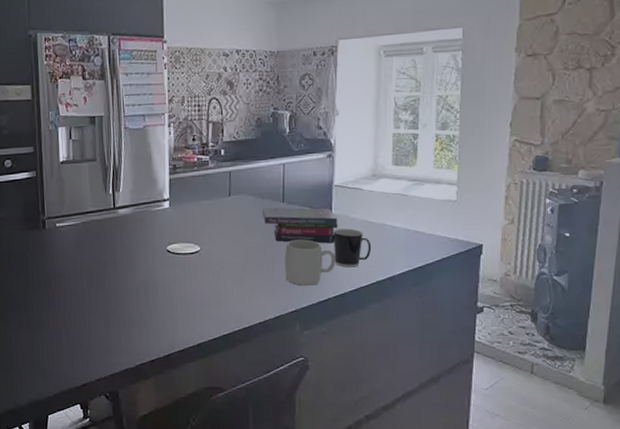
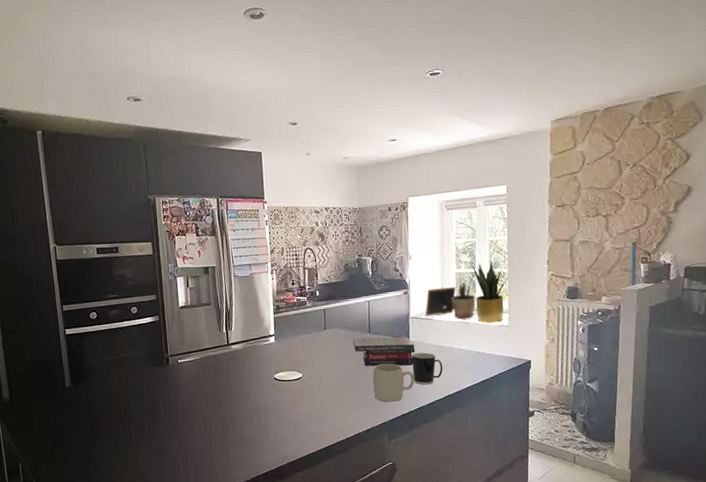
picture frame: none [352,151,393,186] -> present [425,287,456,317]
potted plant: none [386,137,417,190] -> present [451,275,476,319]
planter: none [414,120,457,197] -> present [472,260,507,323]

